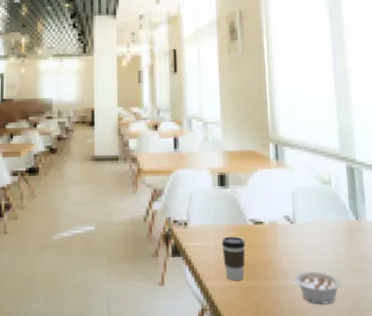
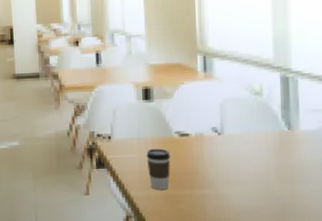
legume: present [289,271,341,305] -> none [215,180,269,211]

